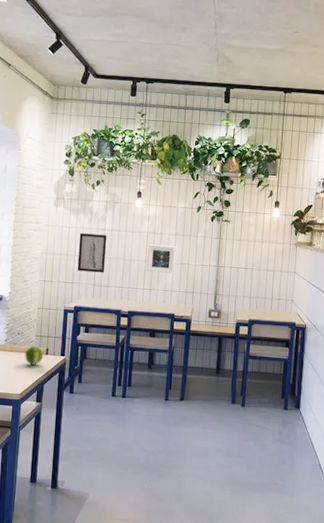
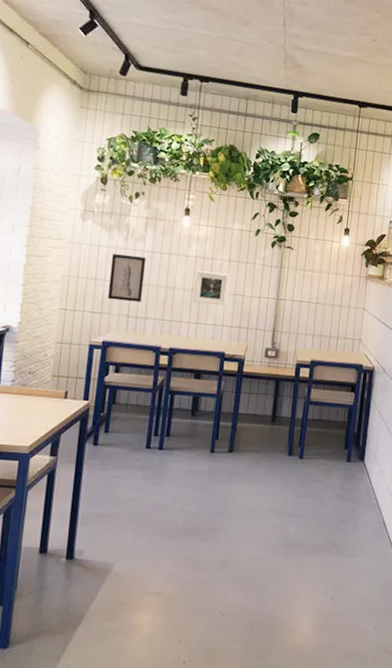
fruit: present [24,346,44,365] -> none [36,388,62,411]

